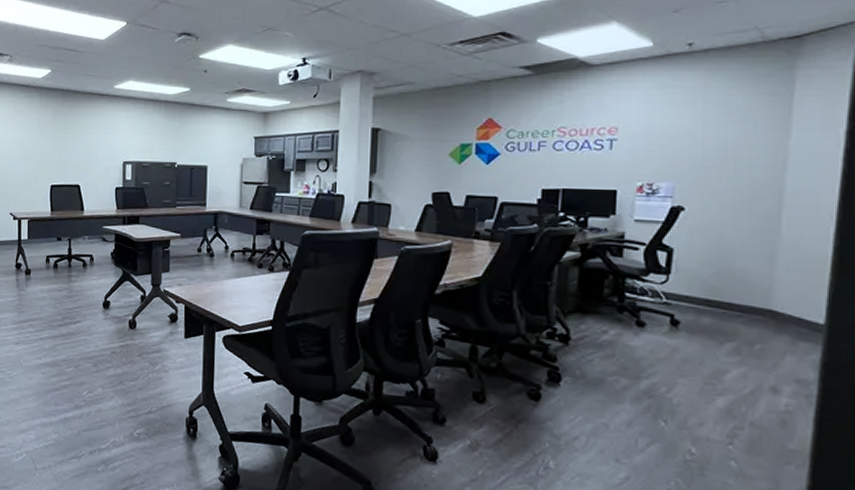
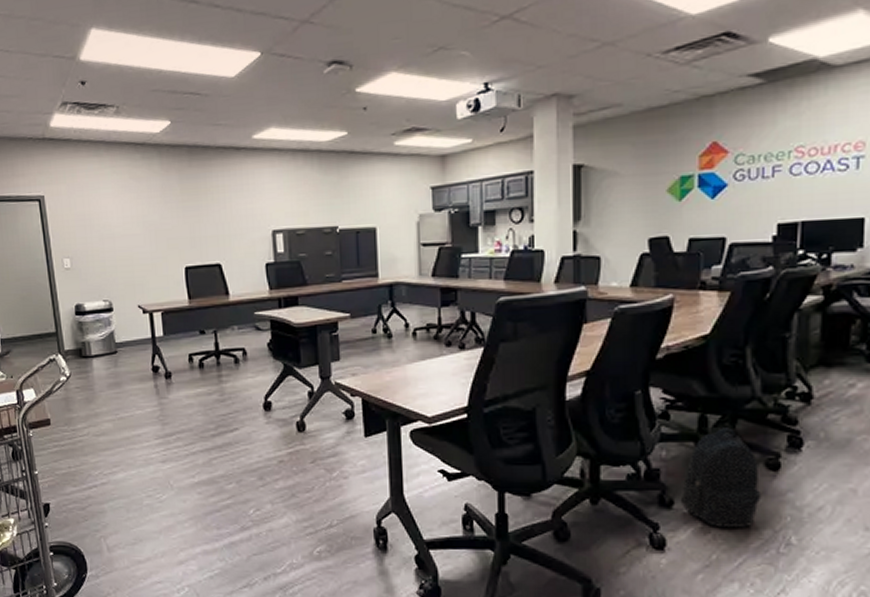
backpack: none [451,358,524,449] -> present [680,427,762,528]

